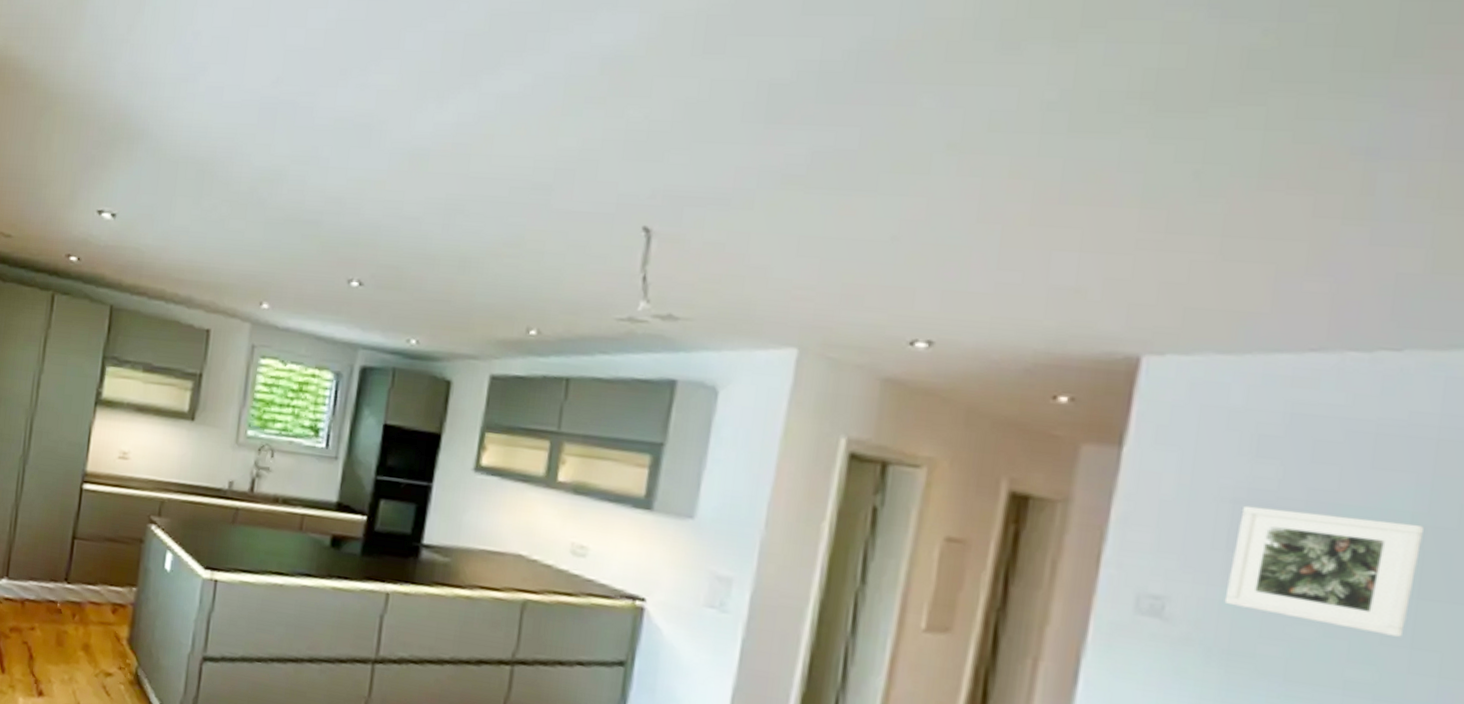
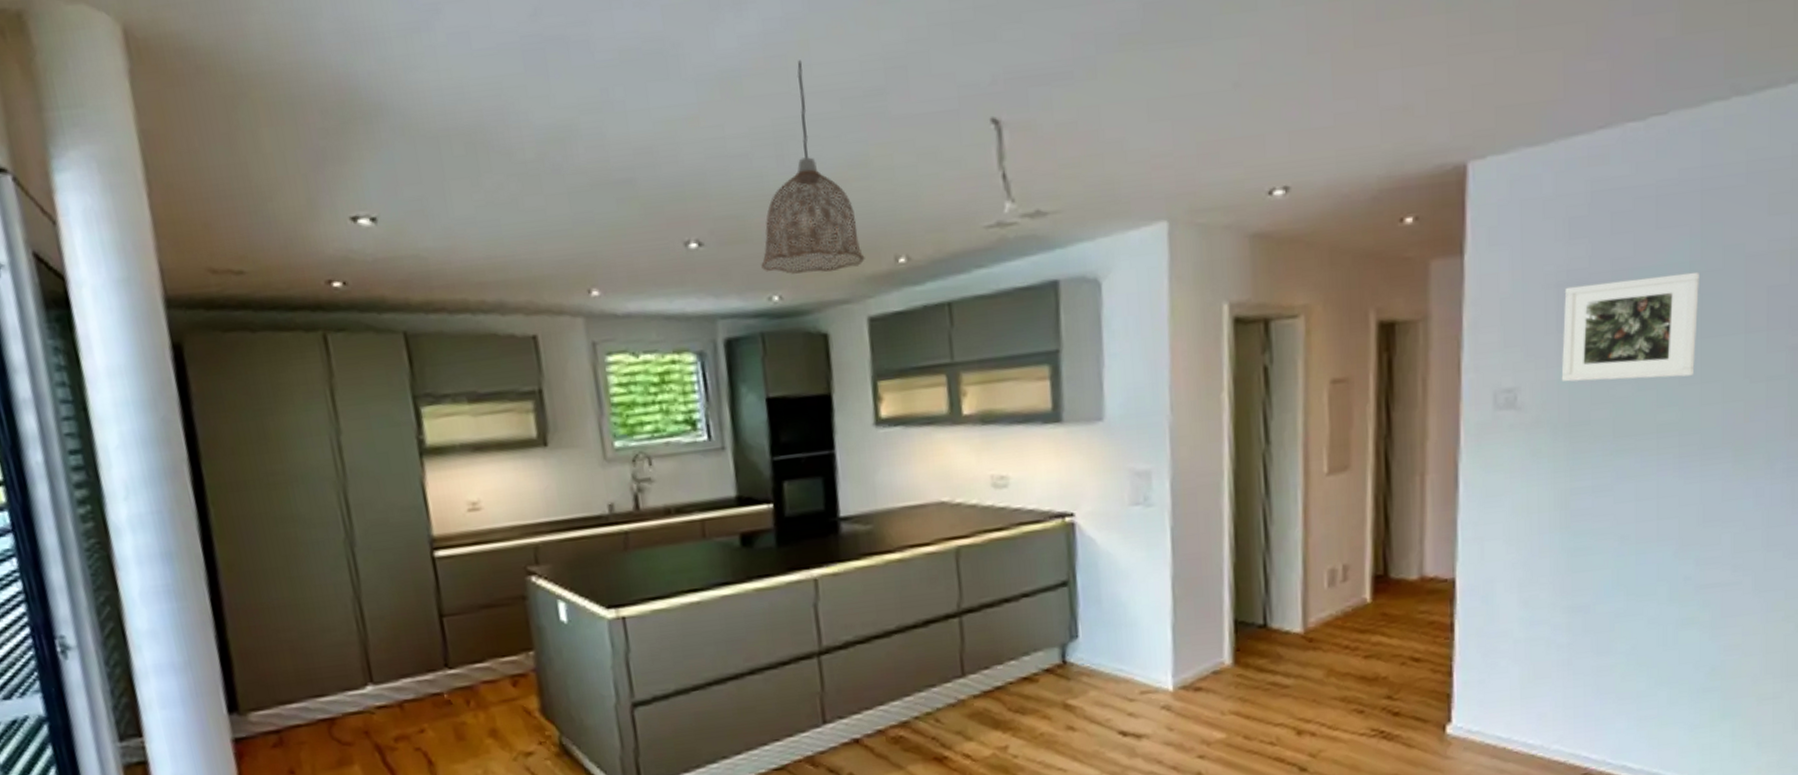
pendant lamp: none [407,150,500,330] -> present [761,60,865,274]

